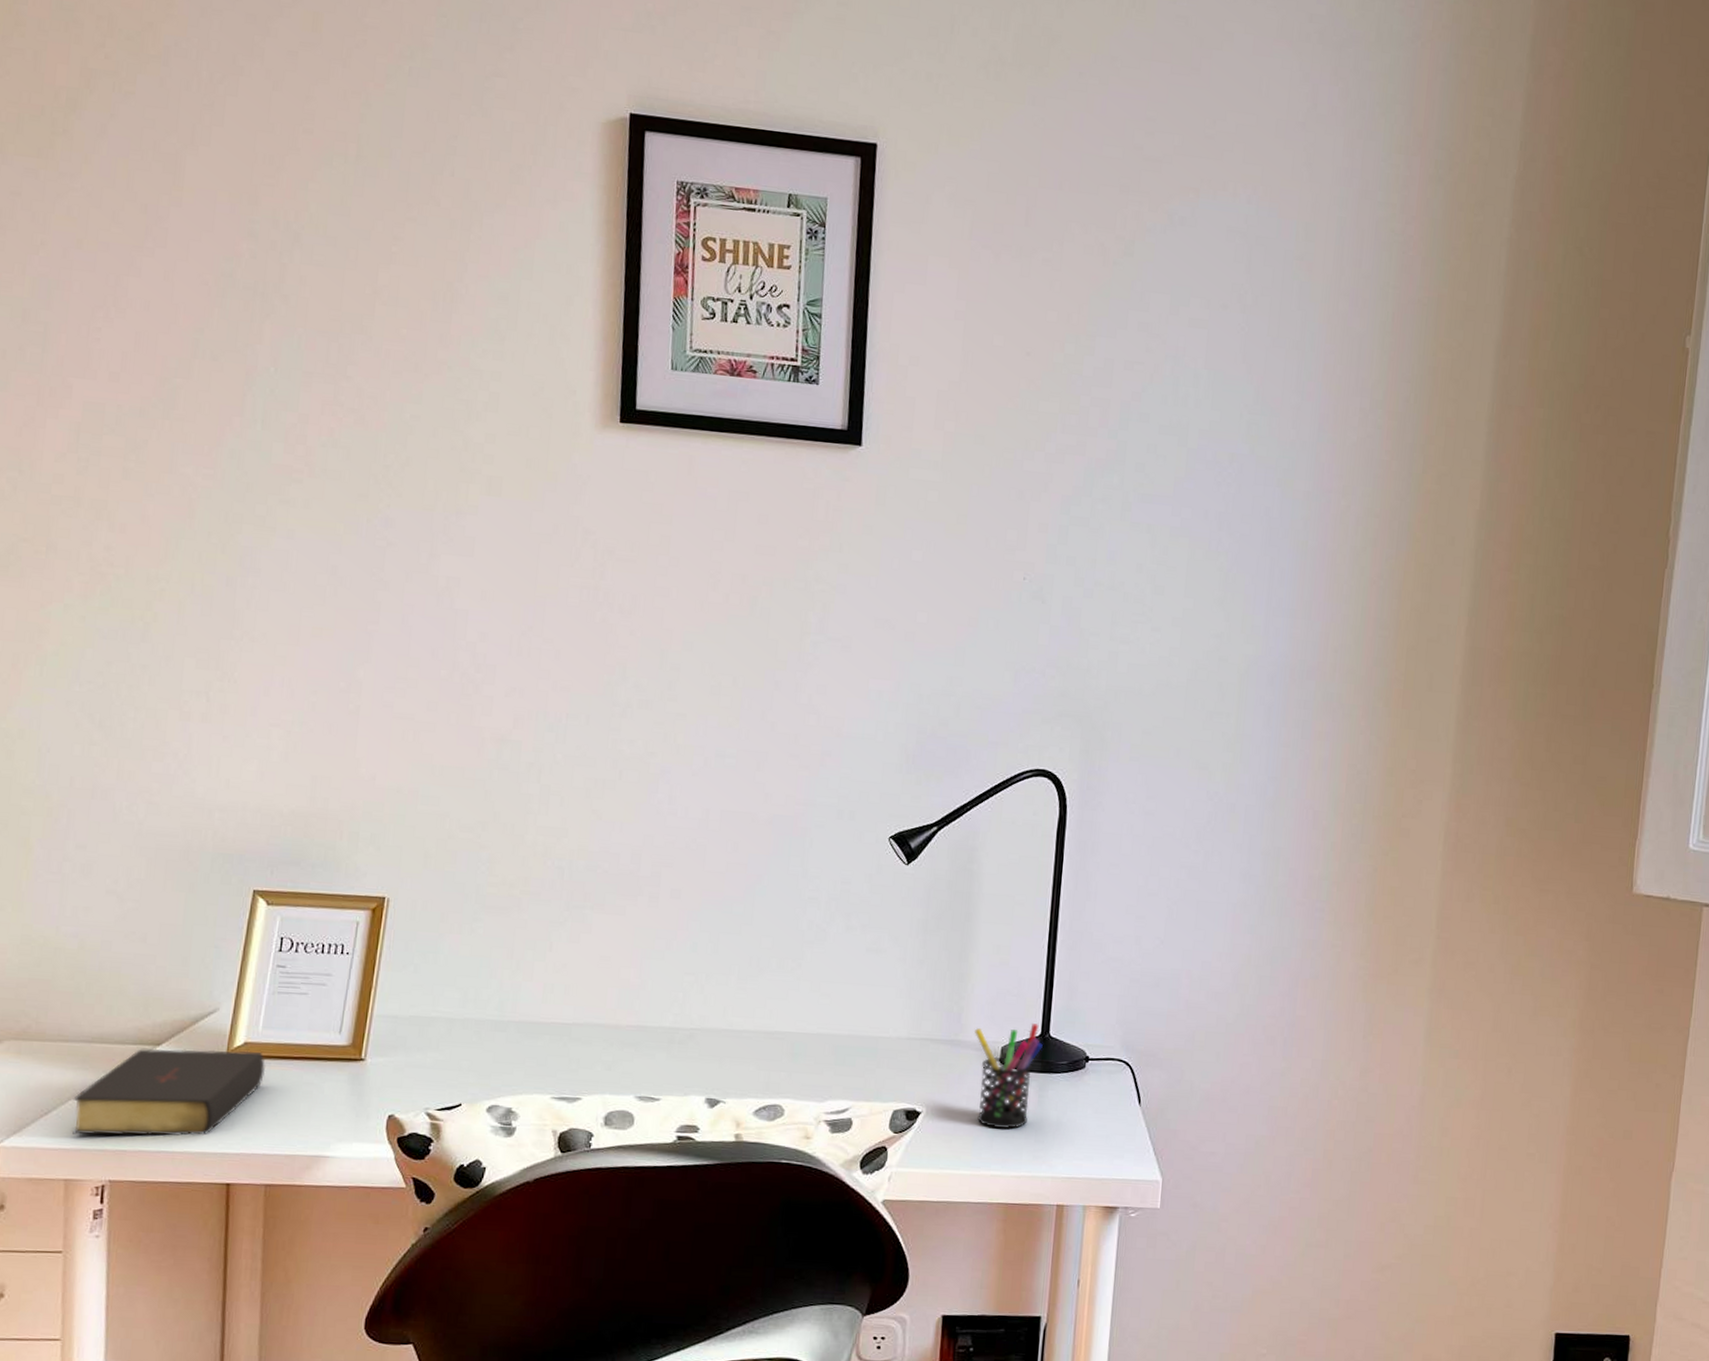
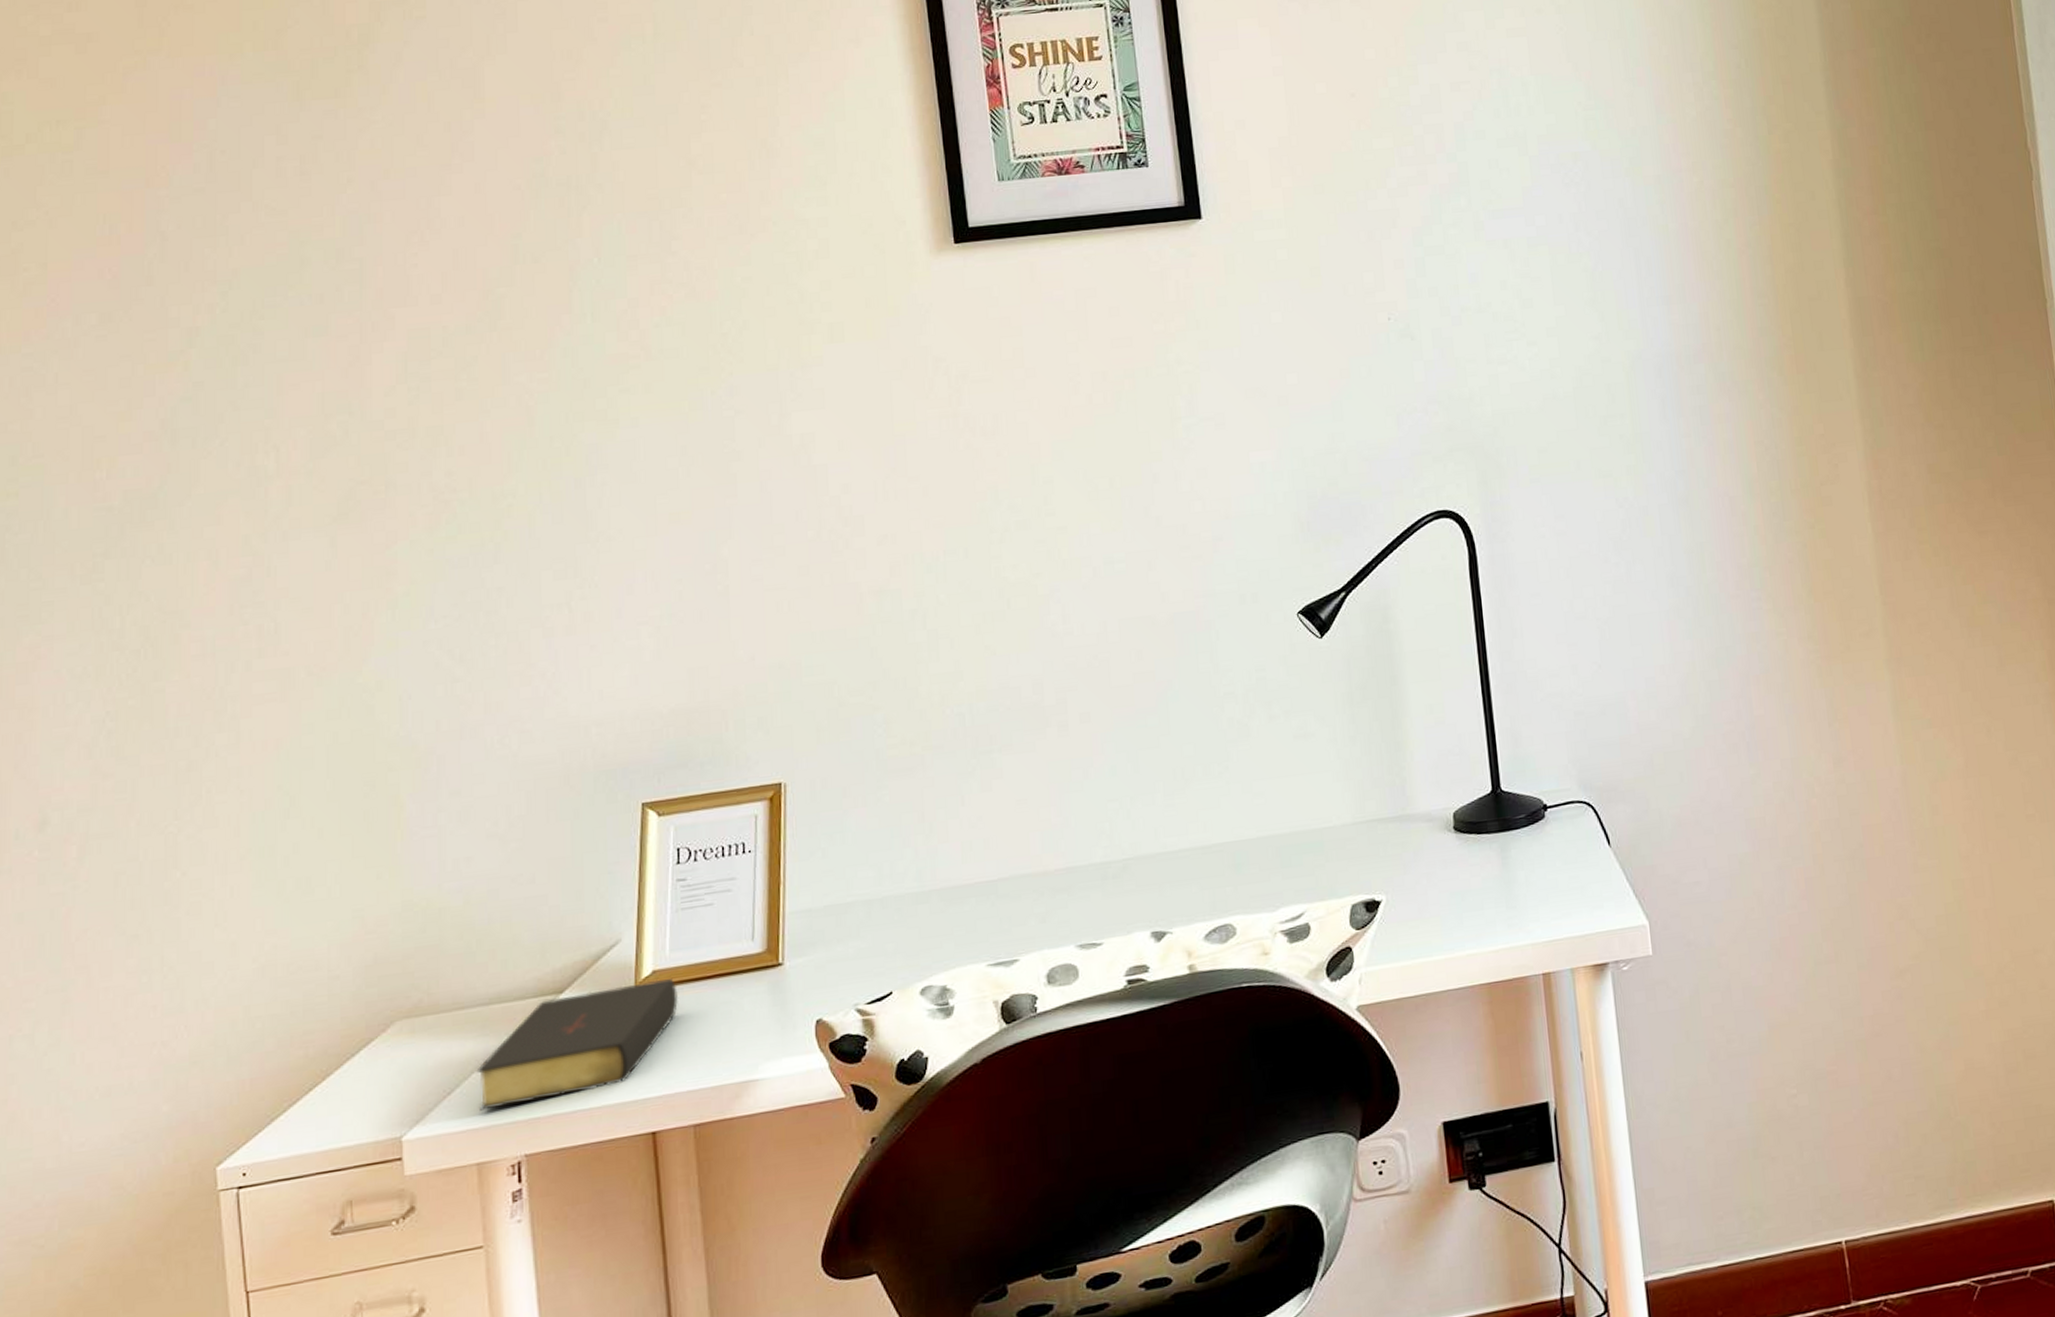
pen holder: present [975,1023,1043,1130] -> none [1422,780,1496,903]

